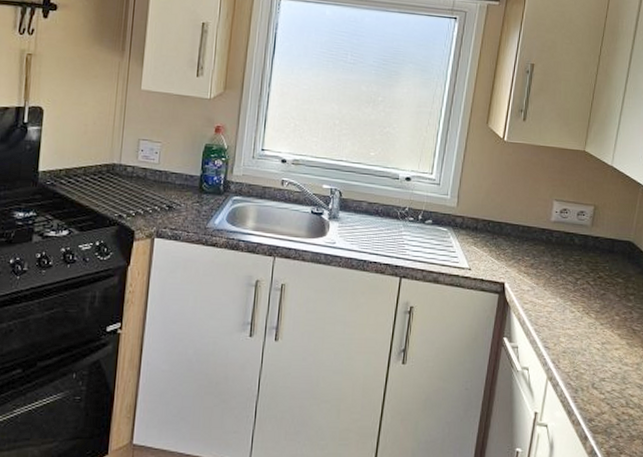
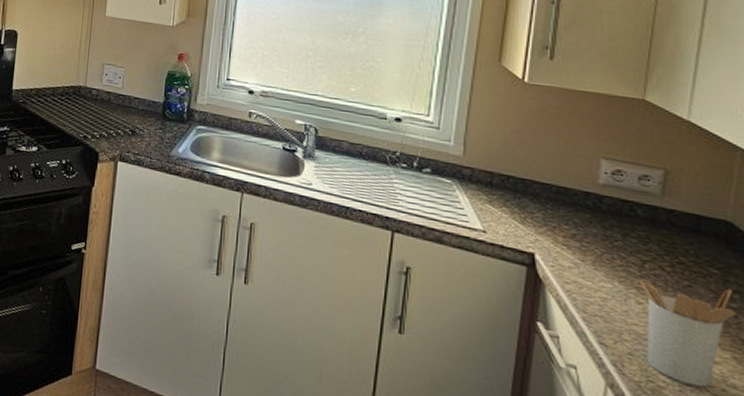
utensil holder: none [573,293,631,369] -> present [639,280,737,388]

